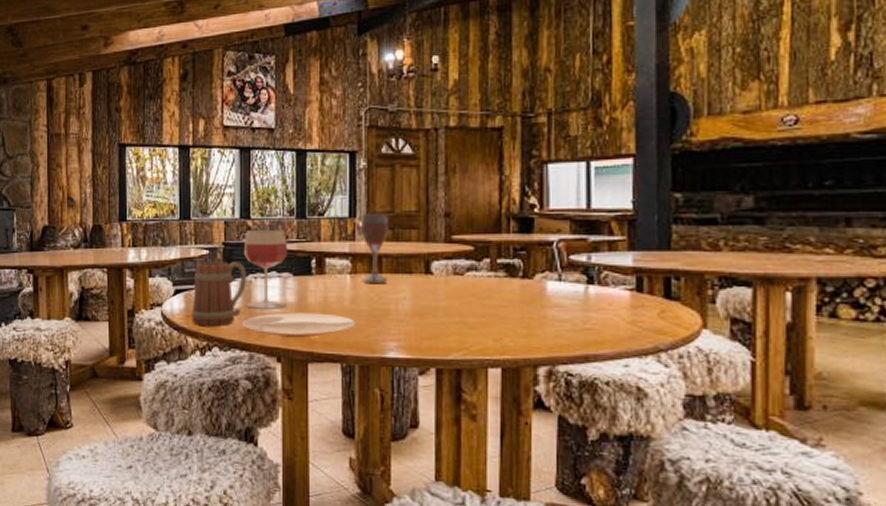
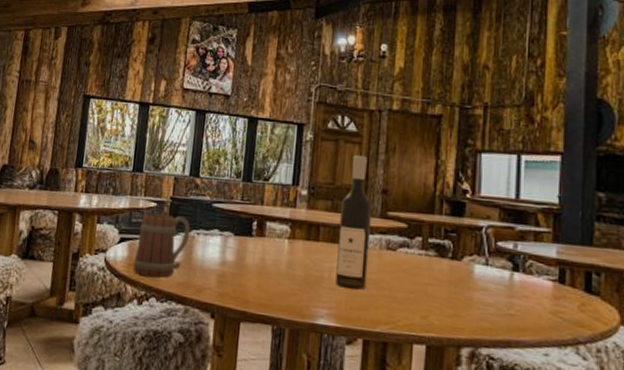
plate: present [241,312,356,338] -> none [180,270,290,298]
wineglass: present [243,229,288,309] -> none [186,187,232,266]
cup: present [361,214,388,283] -> none [299,183,329,251]
bottle: none [403,179,436,318] -> present [335,155,372,290]

